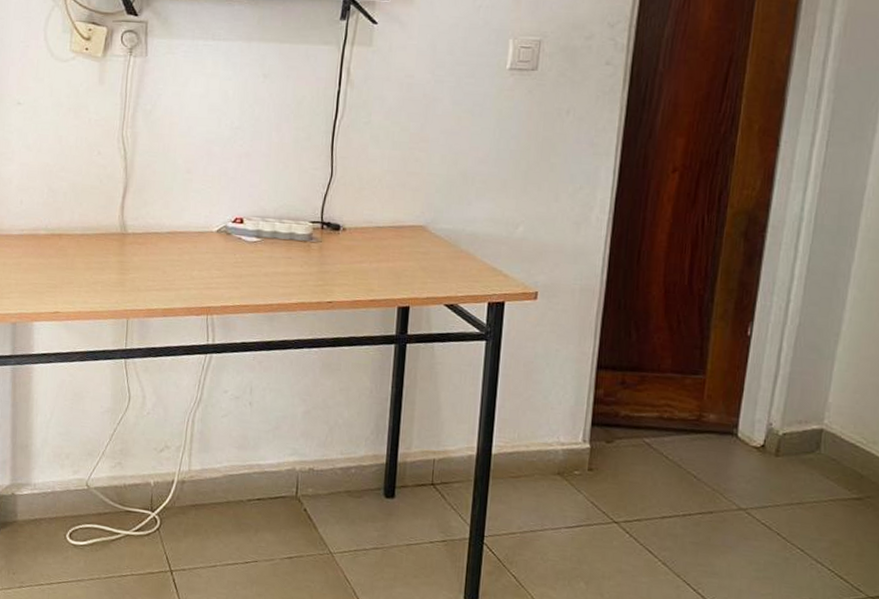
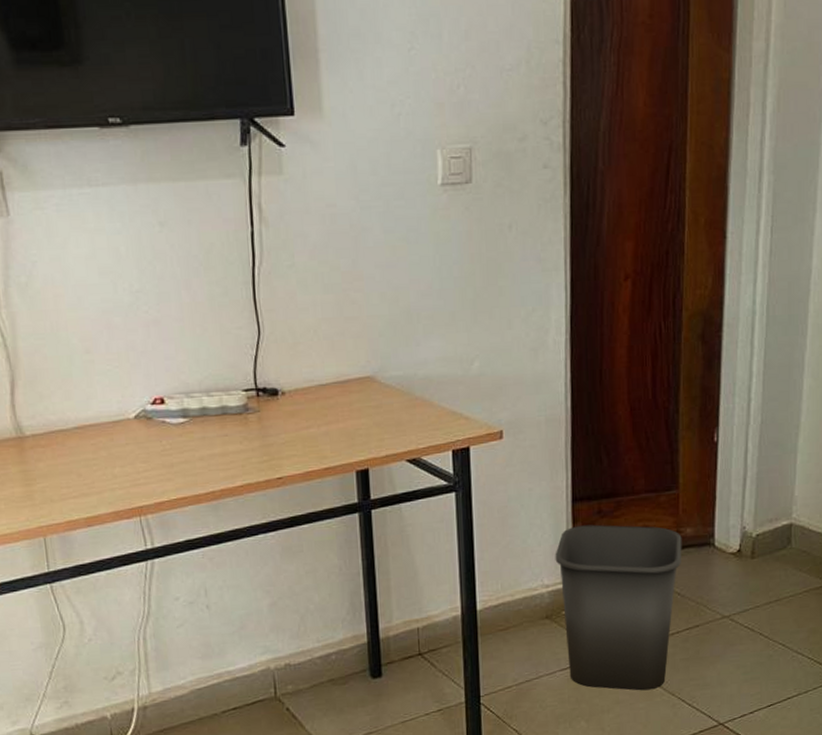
waste bin: none [573,392,704,566] -> present [555,524,682,691]

